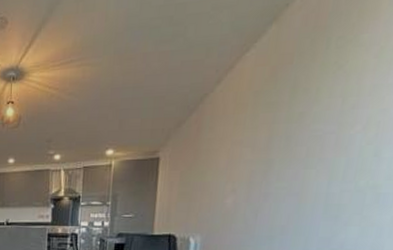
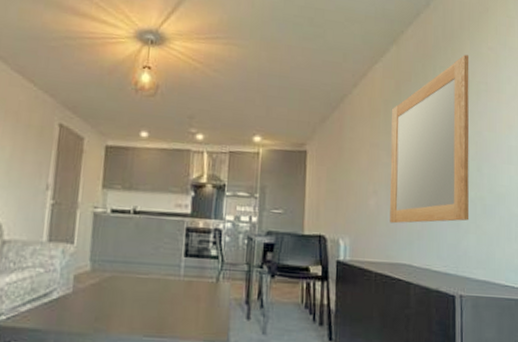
home mirror: none [248,13,386,220] -> present [389,54,470,224]

